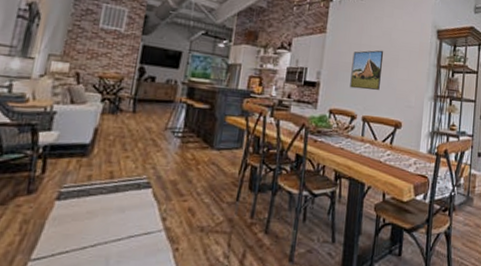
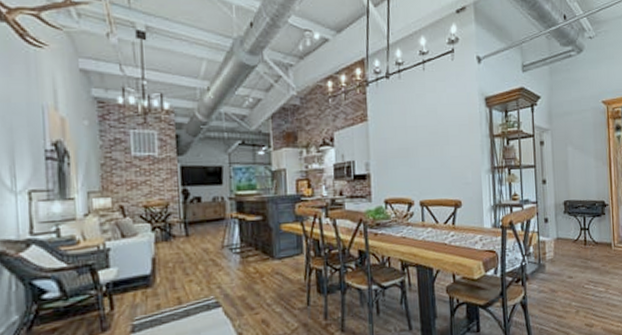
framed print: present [350,50,384,91] -> none [400,129,433,175]

